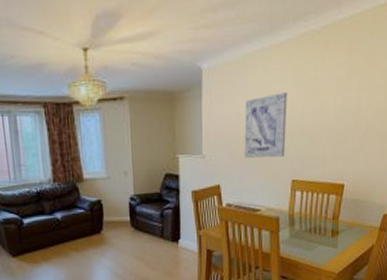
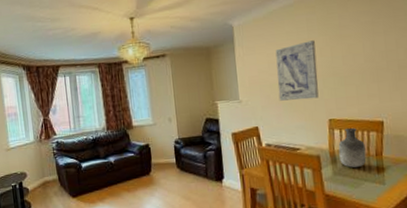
vase: none [298,189,324,230] -> present [338,127,367,168]

